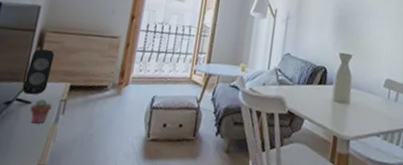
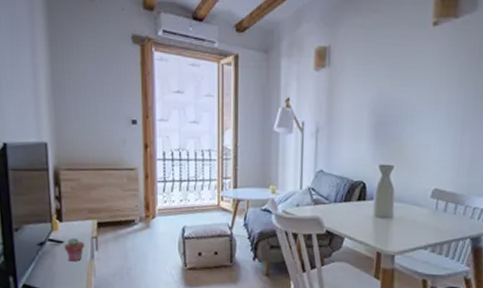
speaker: present [22,49,55,95] -> none [51,187,75,234]

